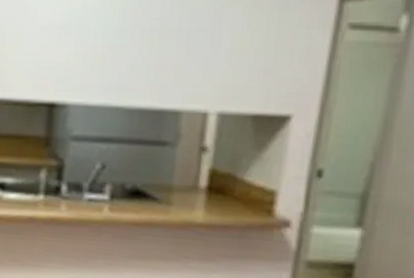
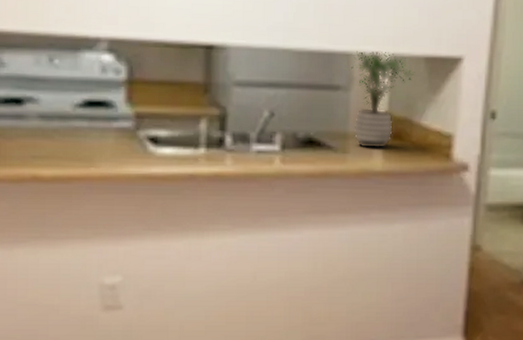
potted plant: none [174,109,242,203] -> present [346,51,415,150]

